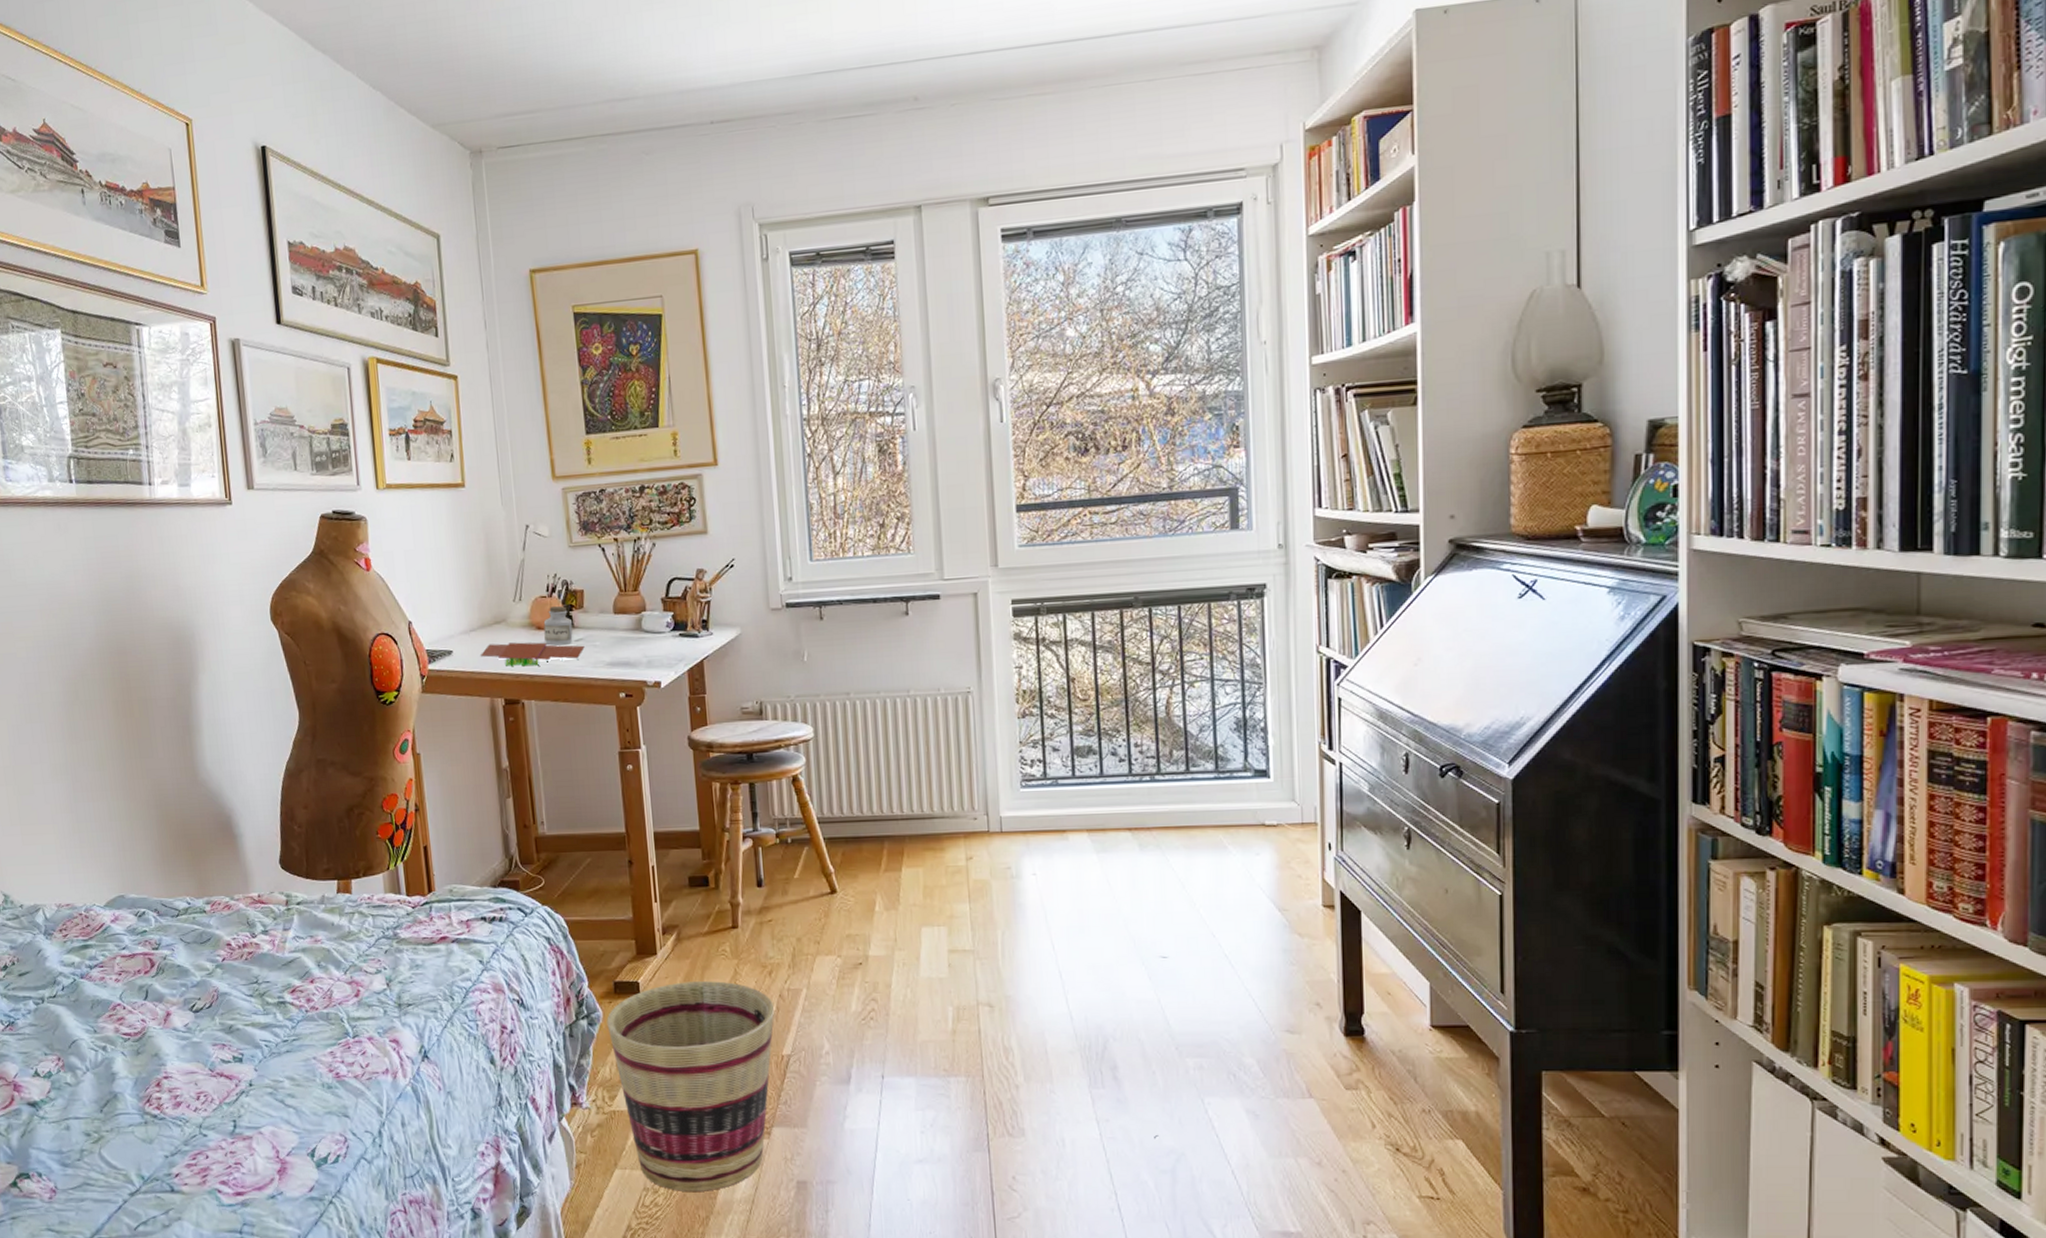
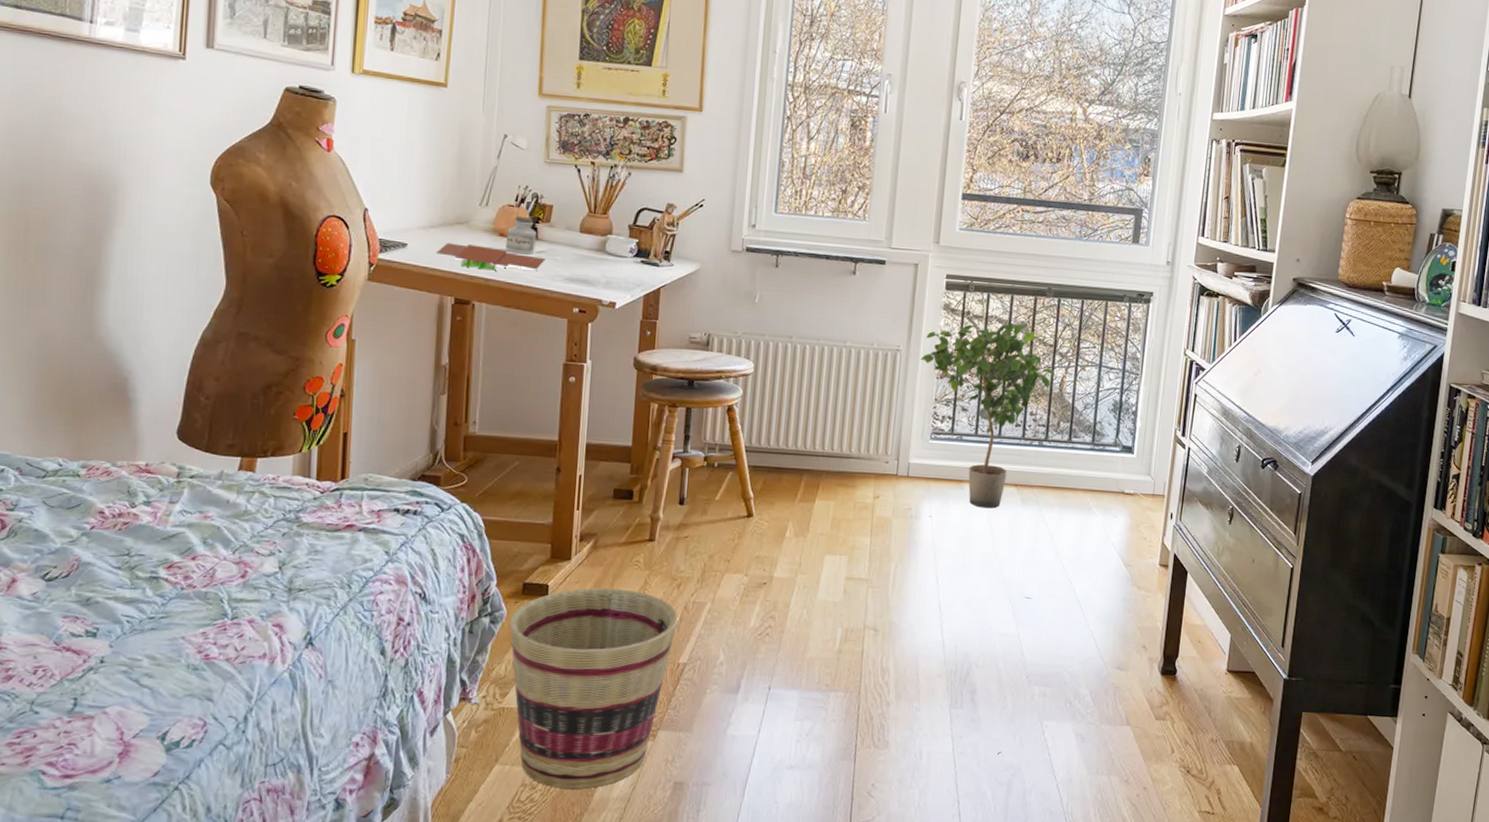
potted plant: none [996,641,1159,859] -> present [920,322,1056,509]

